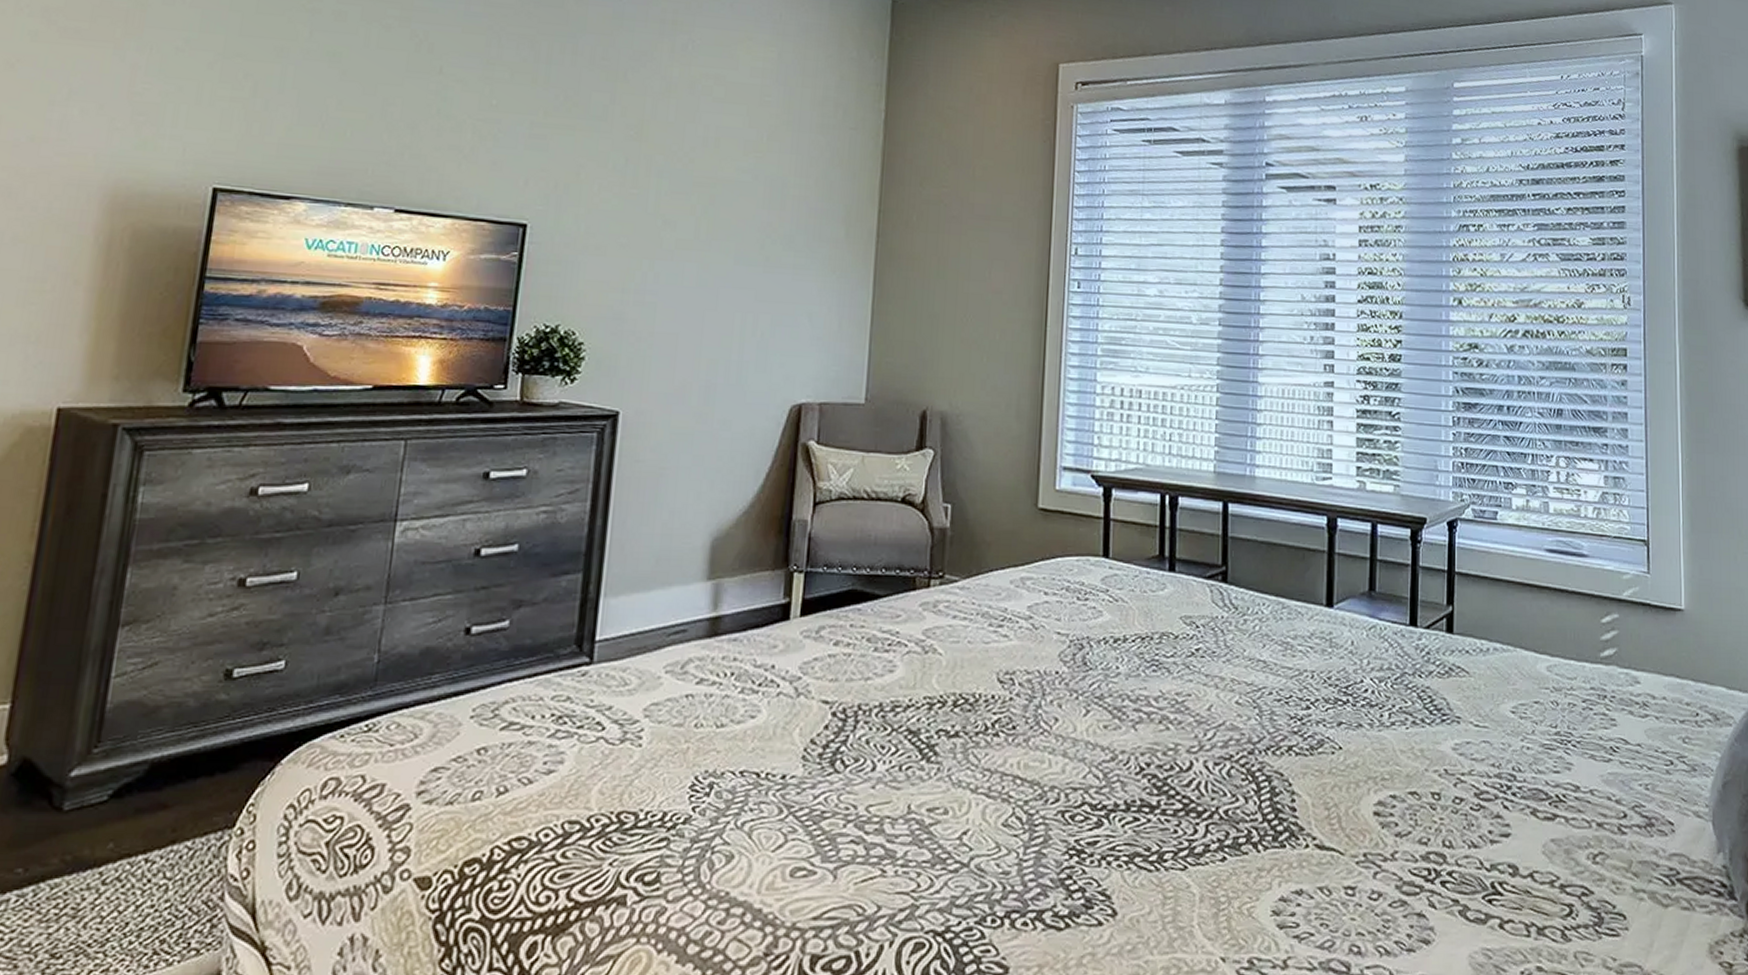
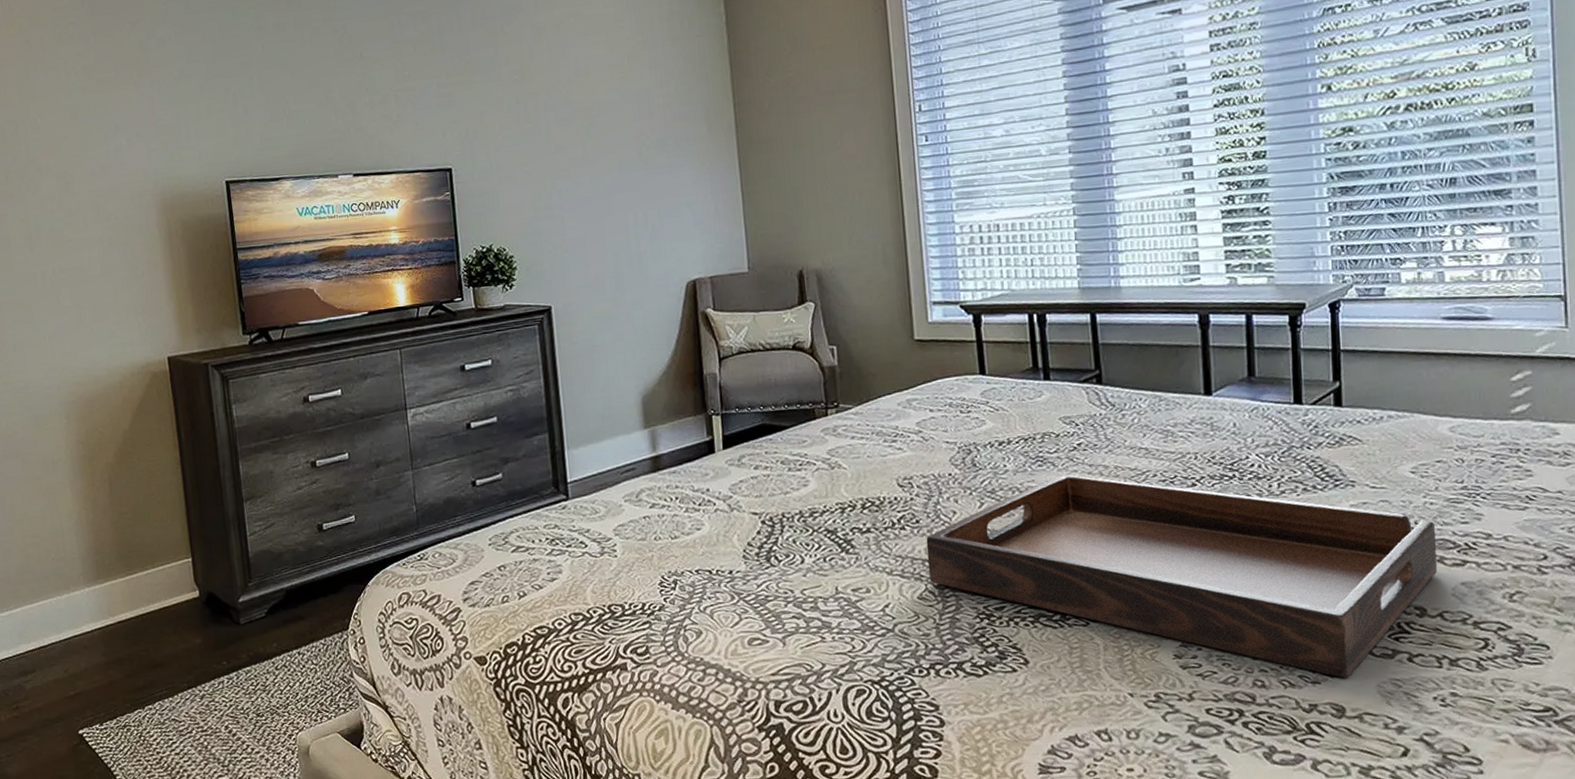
serving tray: none [1018,683,1531,946] -> present [926,474,1438,678]

